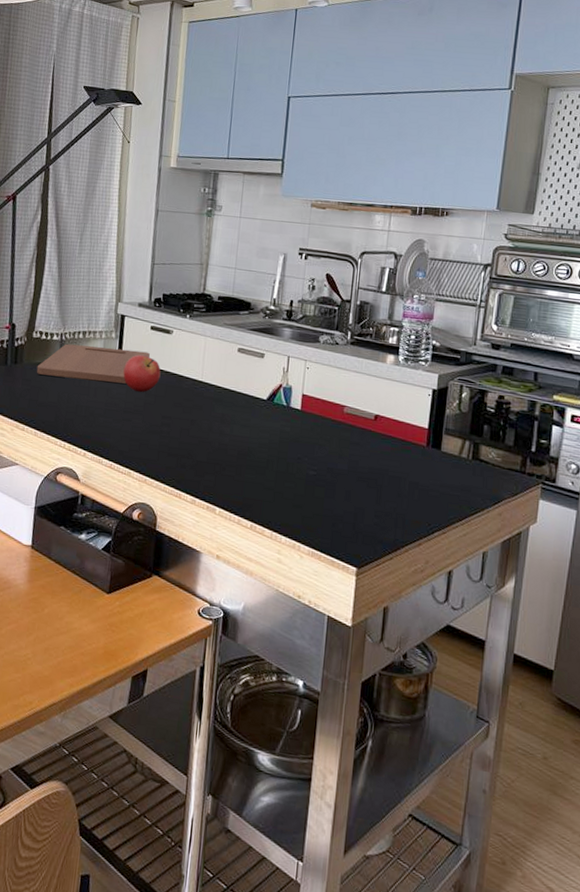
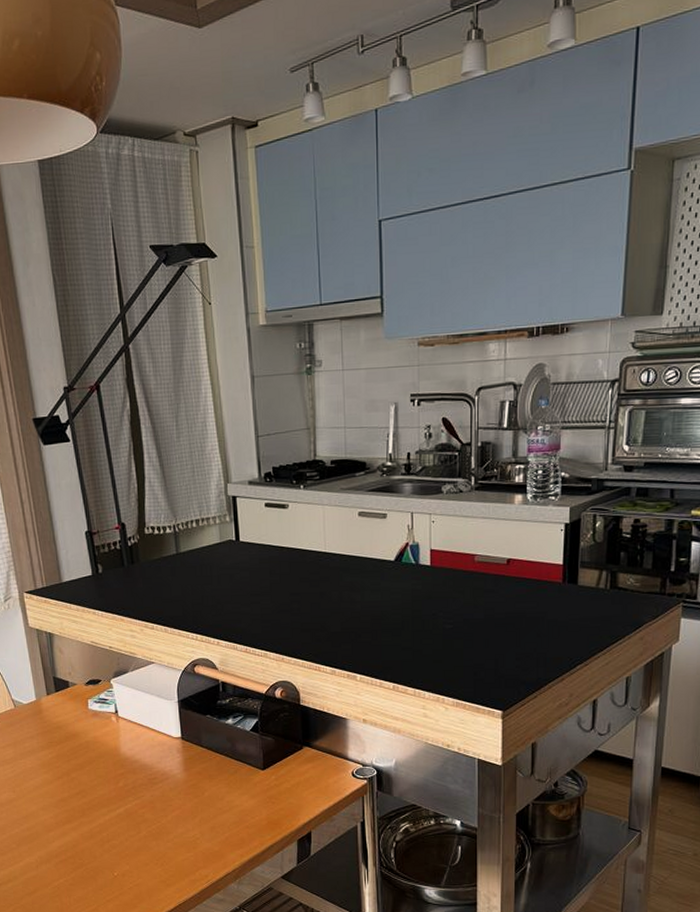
cutting board: present [36,343,150,384] -> none [155,531,268,571]
fruit: present [123,354,161,393] -> none [244,534,283,574]

